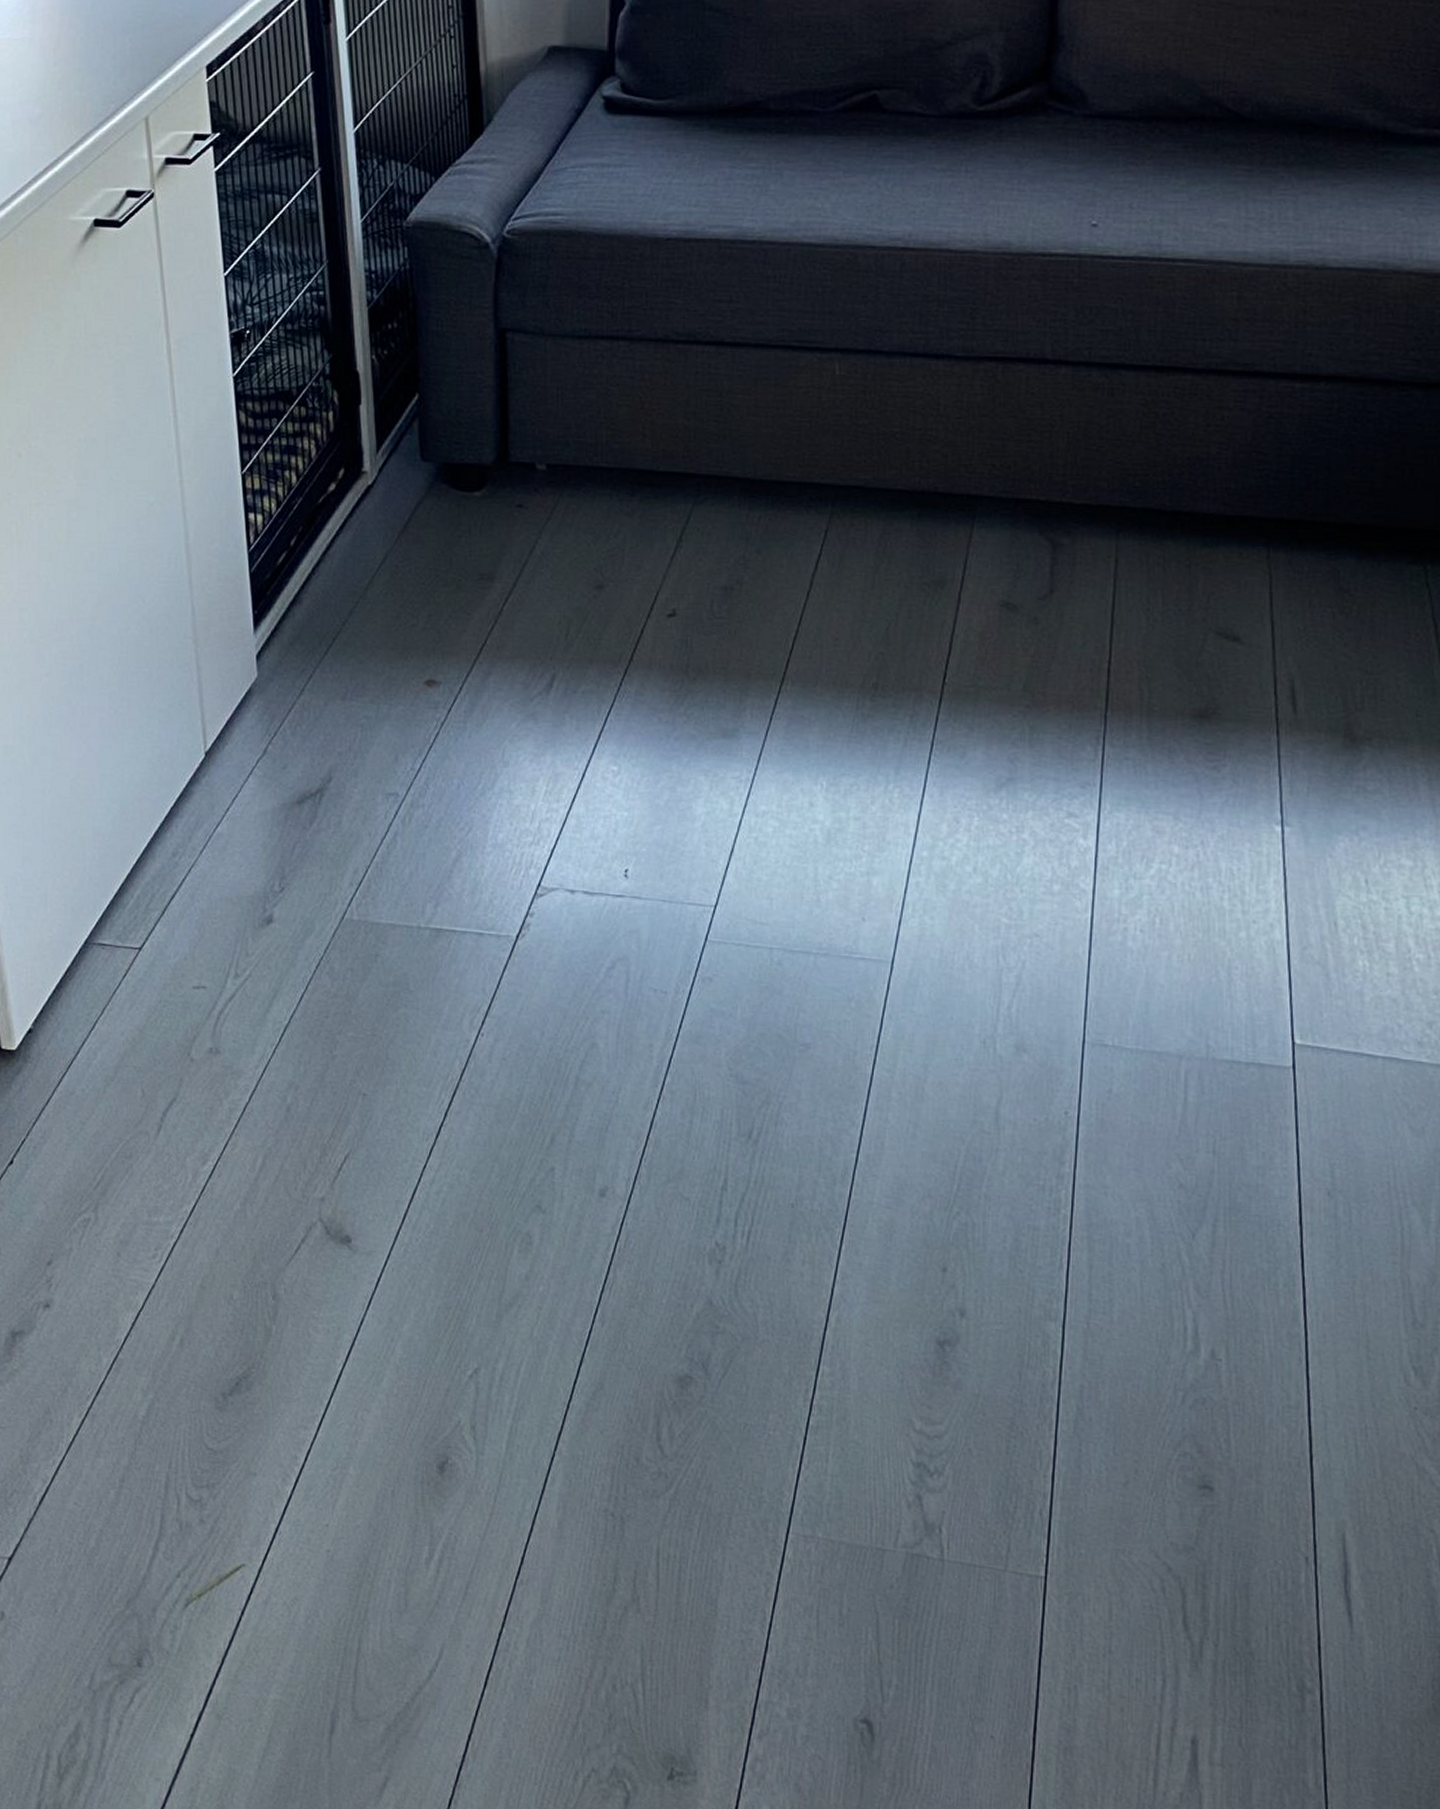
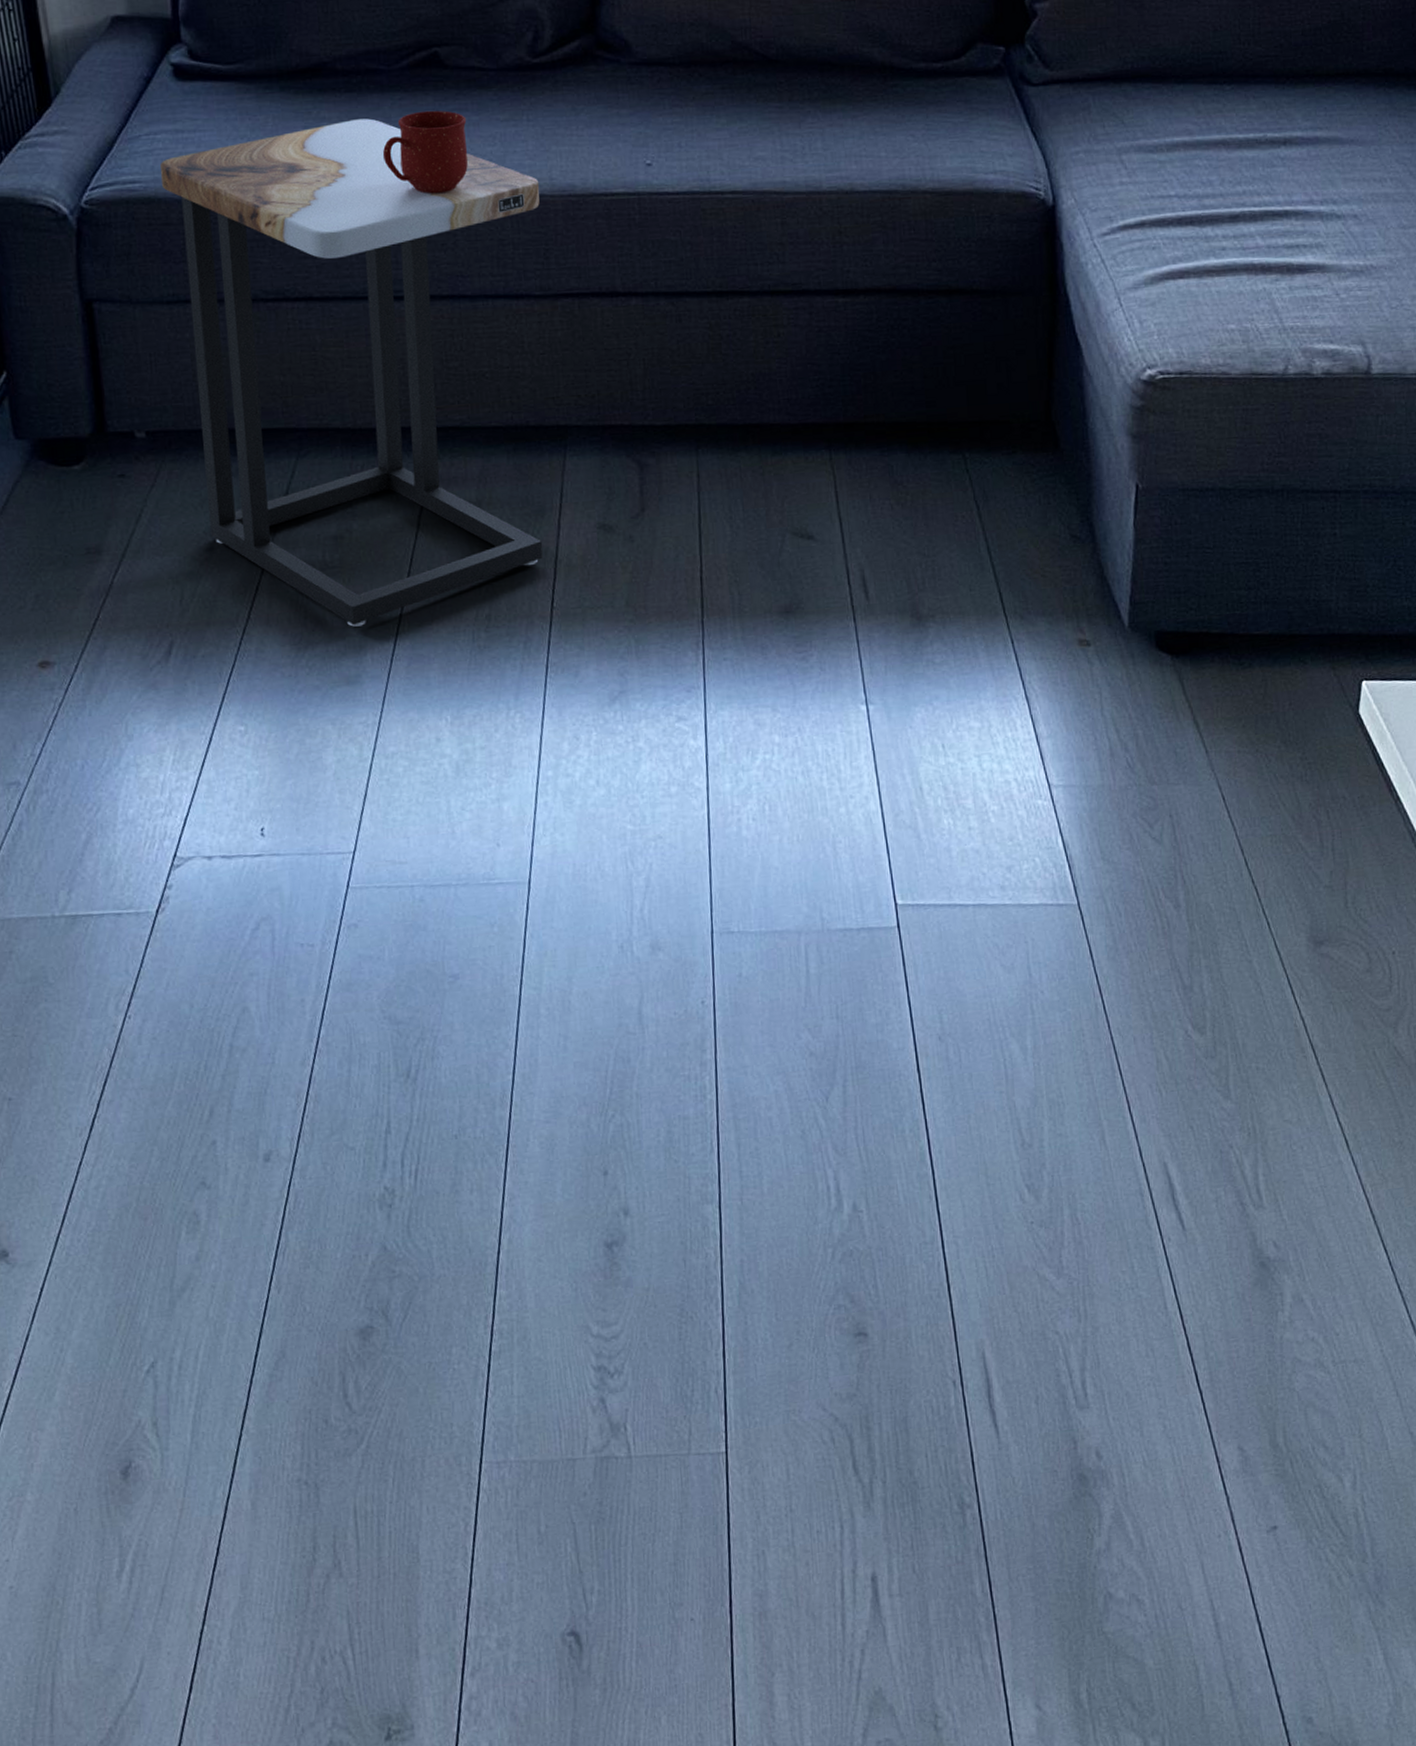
side table: none [584,161,972,680] -> present [160,118,543,627]
mug: none [809,156,901,244] -> present [382,110,468,194]

